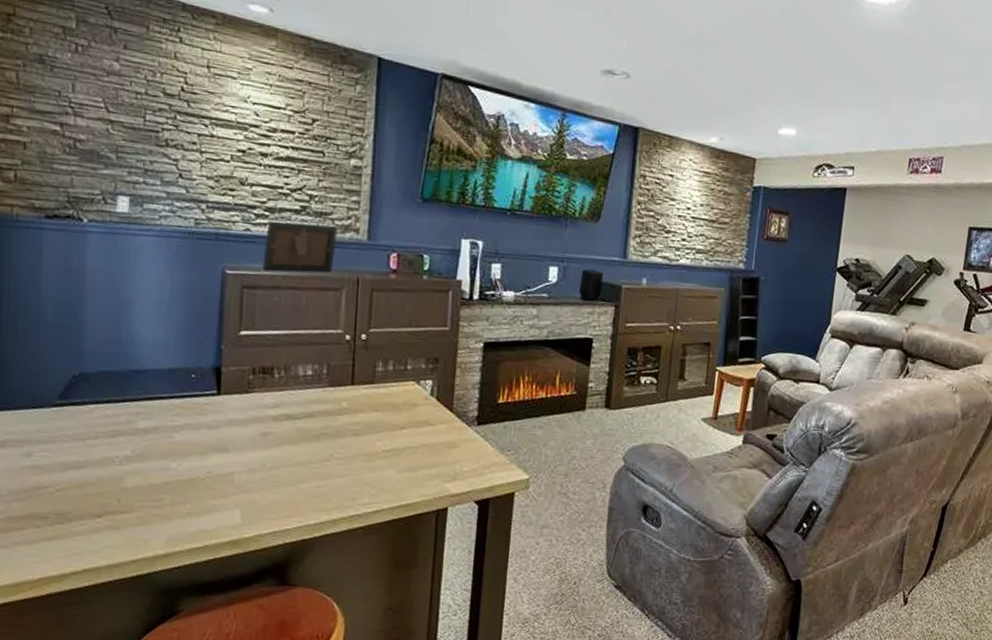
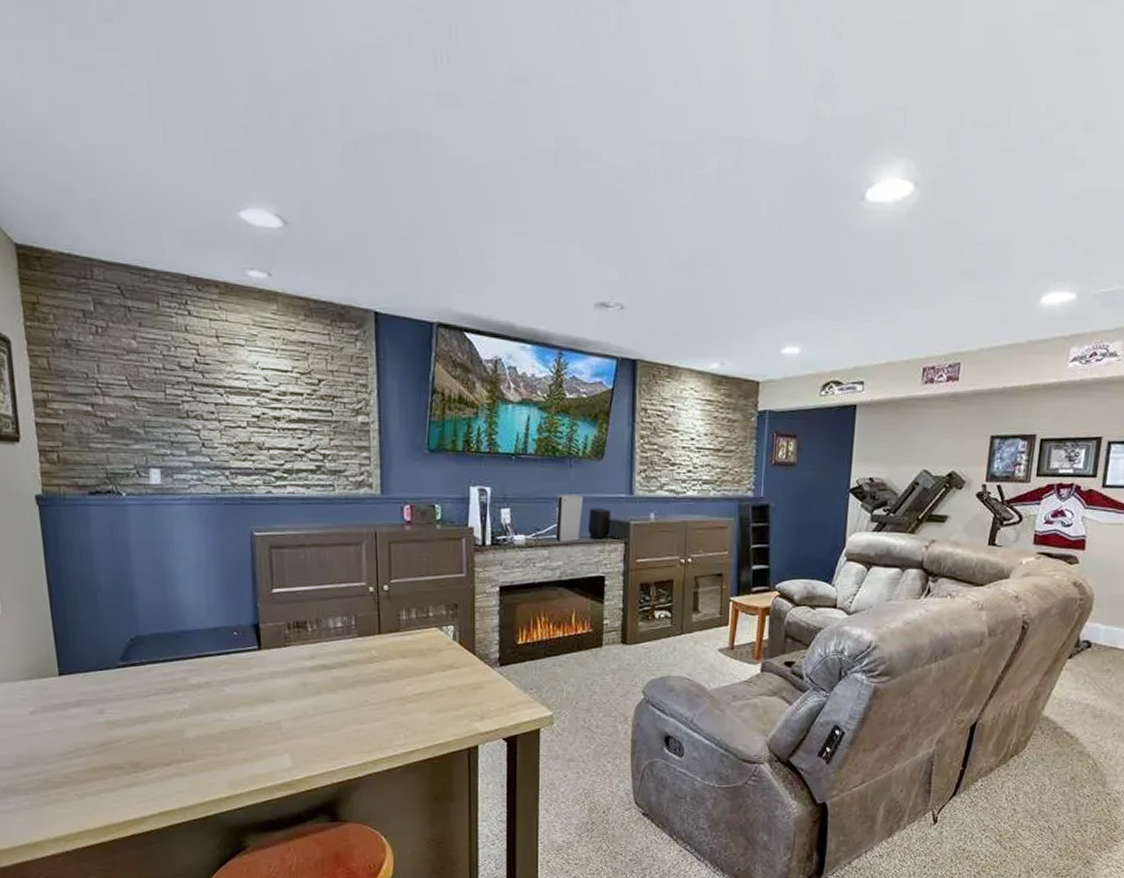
picture frame: present [262,220,338,273] -> none [286,482,352,531]
gaming console: none [546,253,577,302] -> present [556,494,584,542]

